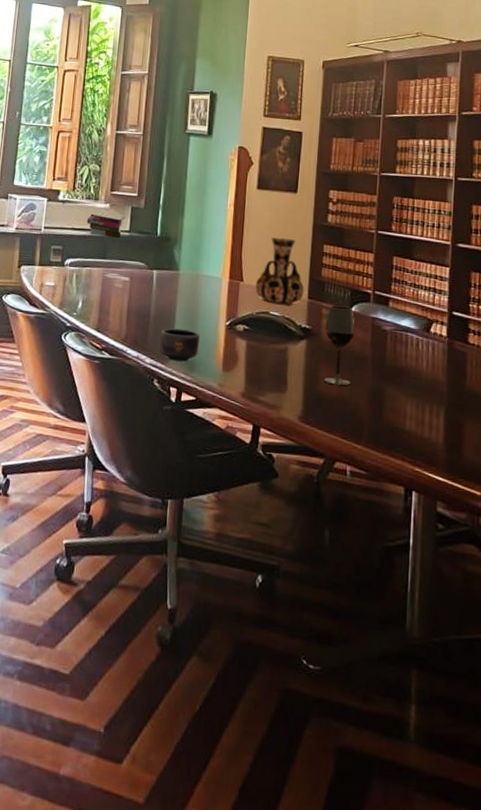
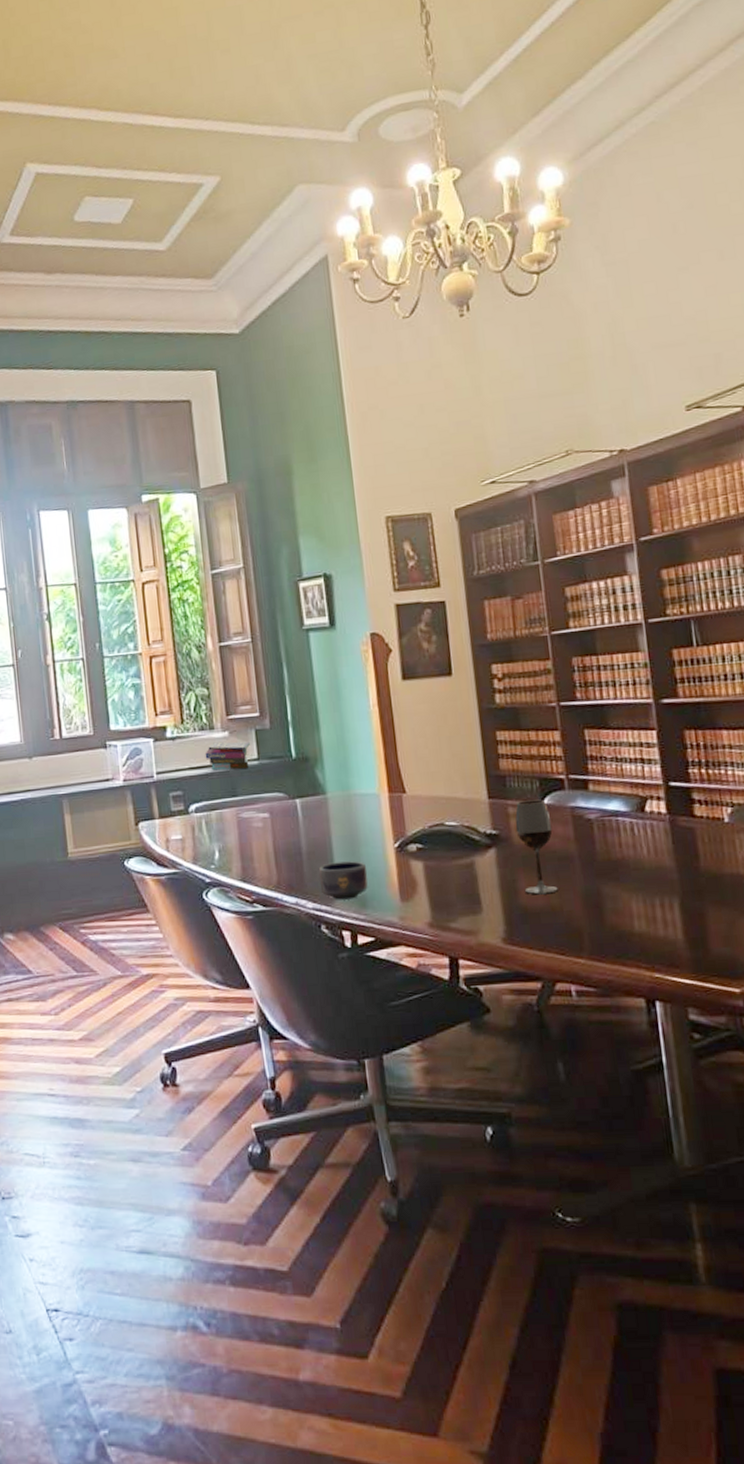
decorative vase: present [255,237,304,305] -> none [421,732,482,813]

